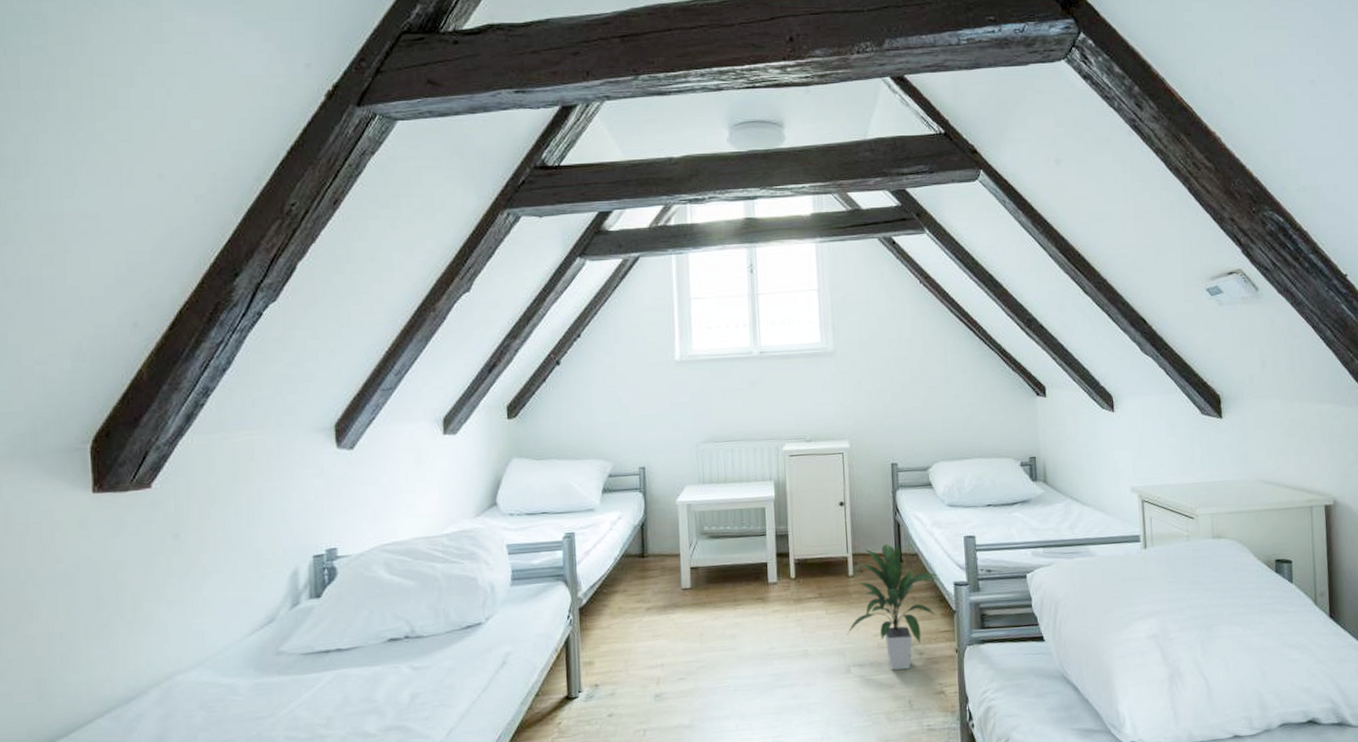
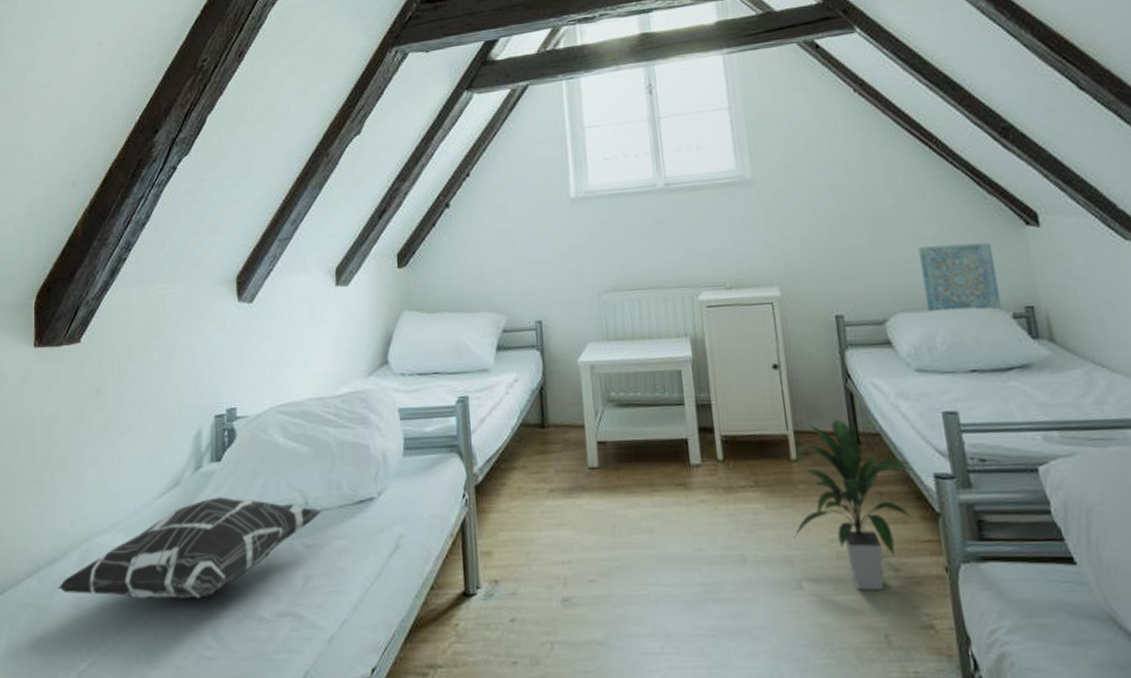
decorative pillow: none [136,629,428,729] -> present [58,497,321,599]
wall art: none [958,408,1013,461] -> present [918,242,1002,312]

